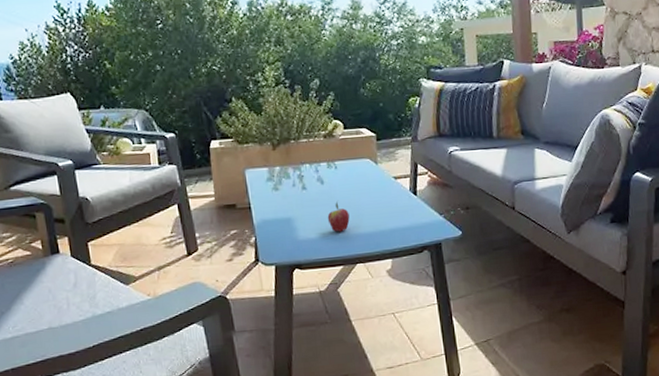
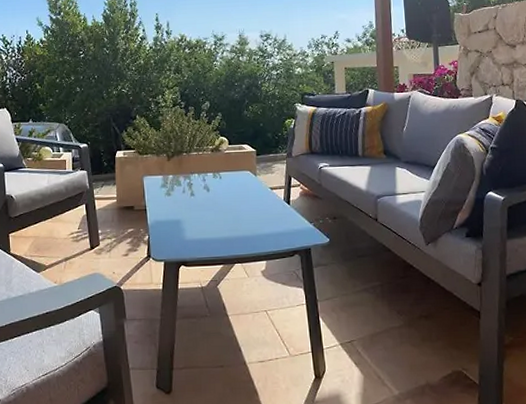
fruit: present [327,201,350,232] -> none [211,207,231,235]

